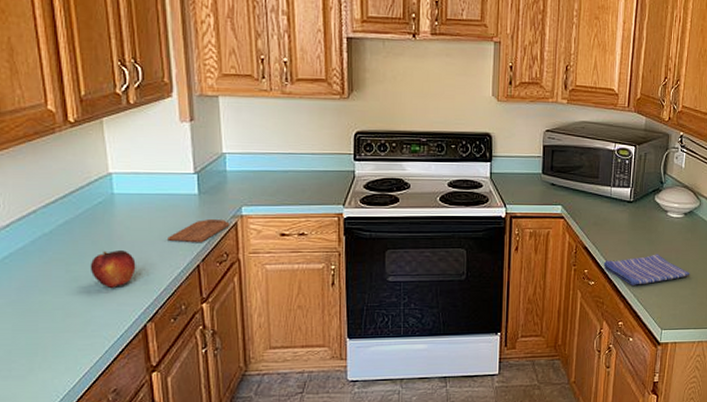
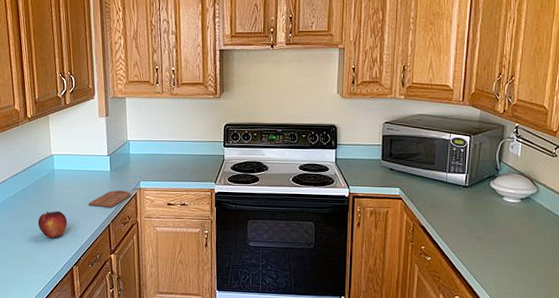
dish towel: present [603,254,690,285] -> none [439,235,528,263]

